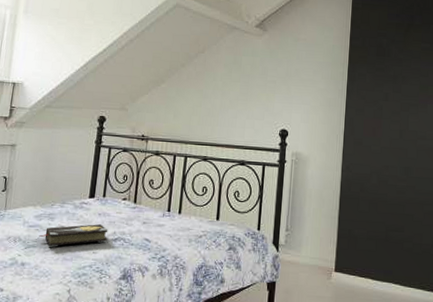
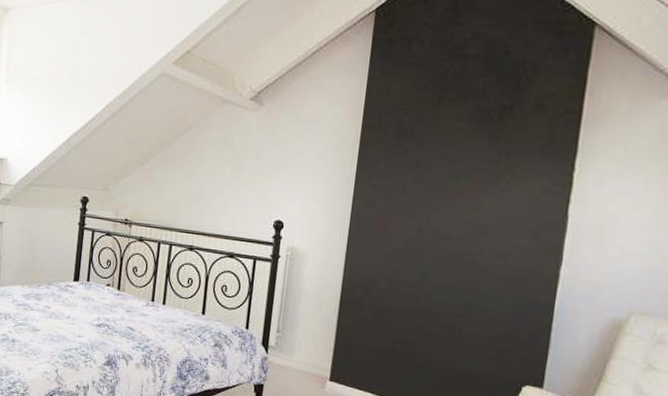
hardback book: present [39,224,108,247] -> none [27,307,93,328]

